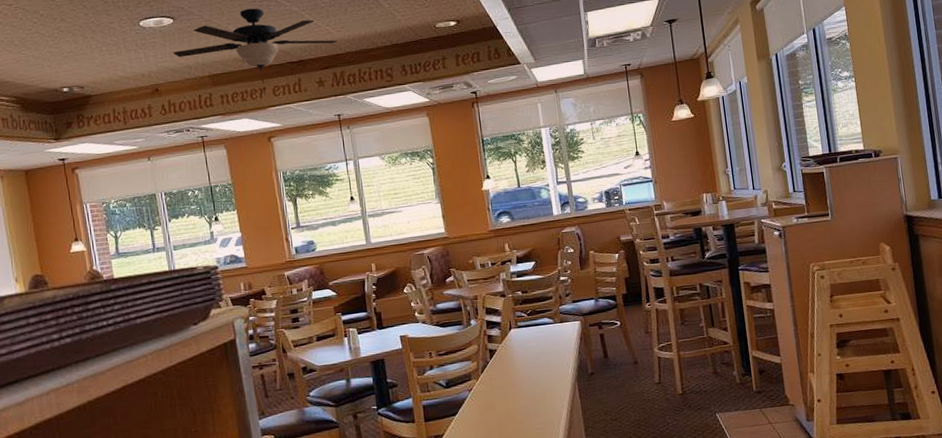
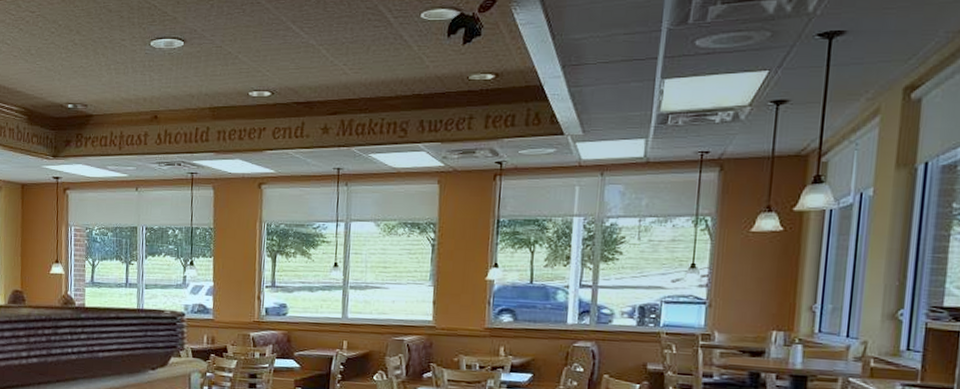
ceiling fan: present [172,8,338,94] -> none [177,37,352,135]

